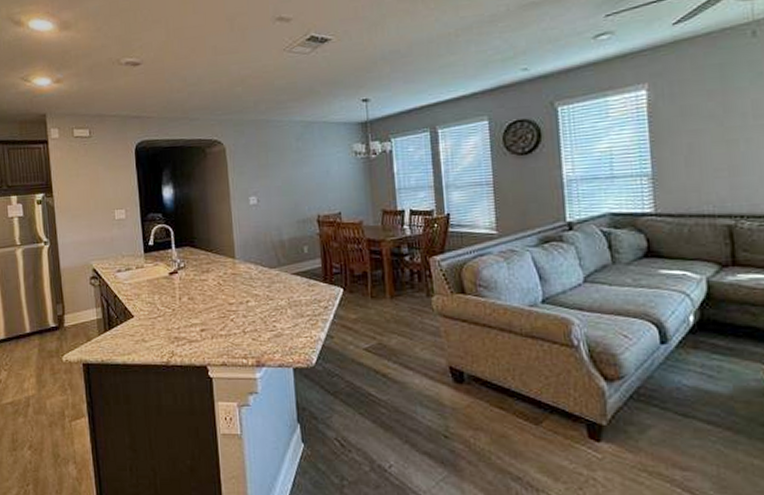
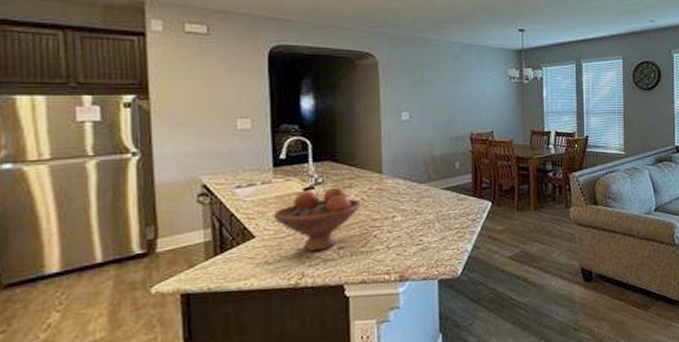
fruit bowl: none [146,271,218,332] -> present [273,187,361,251]

